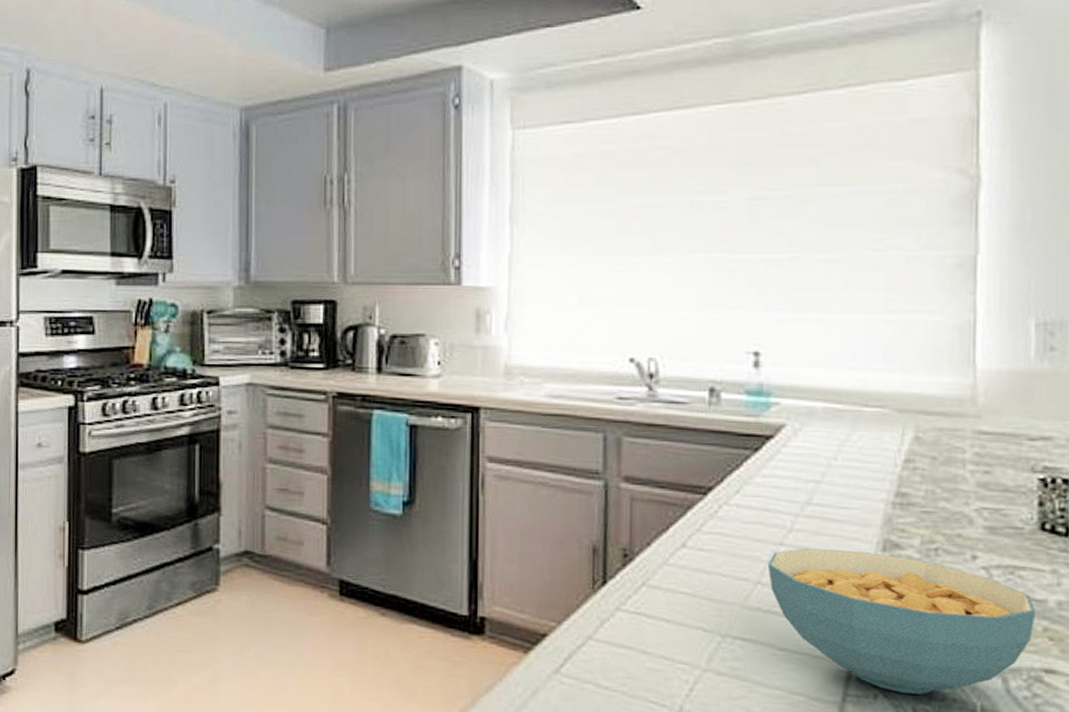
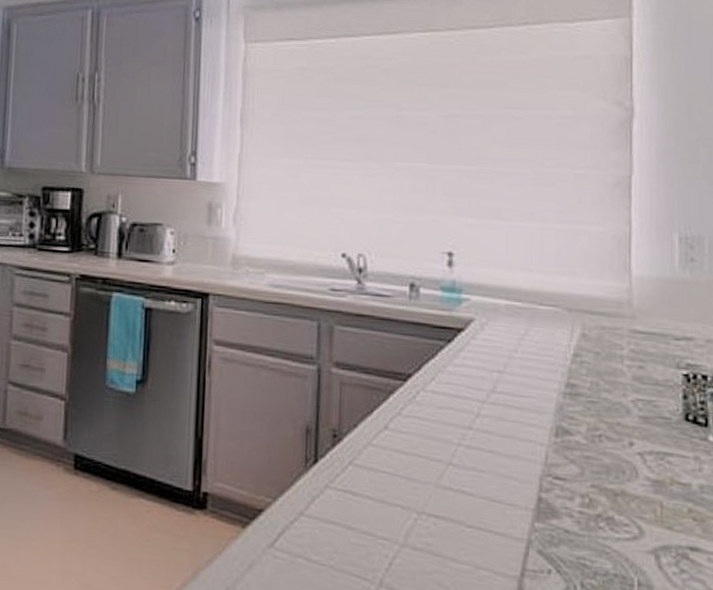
cereal bowl: present [767,548,1037,695] -> none [458,432,683,570]

